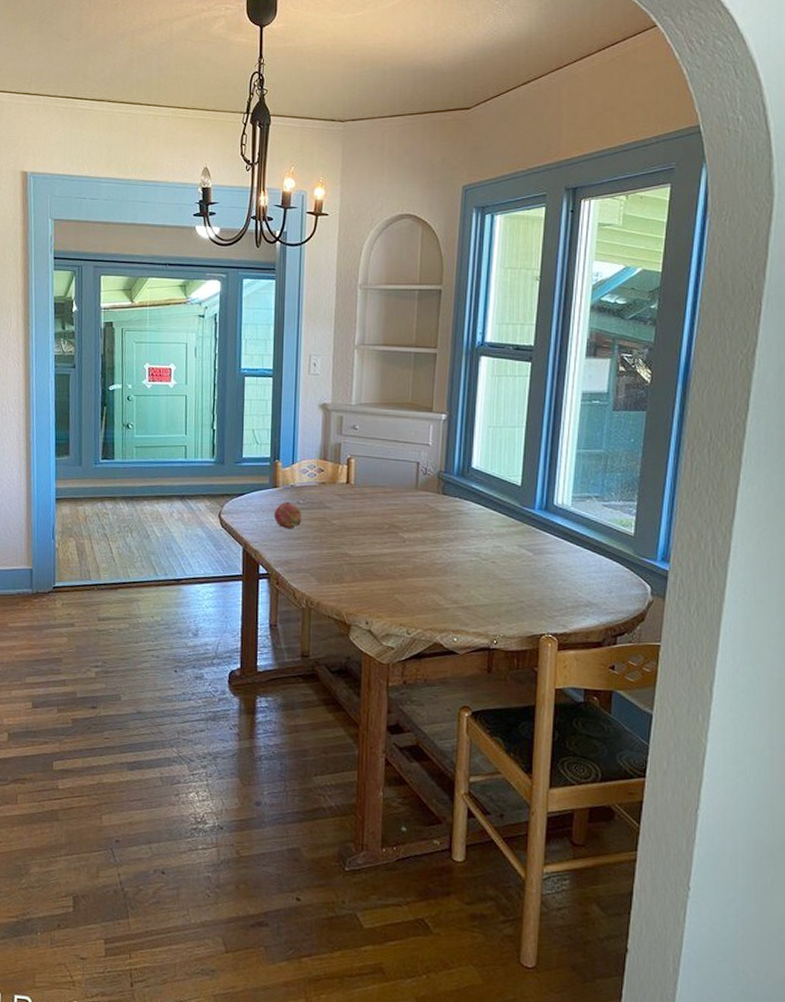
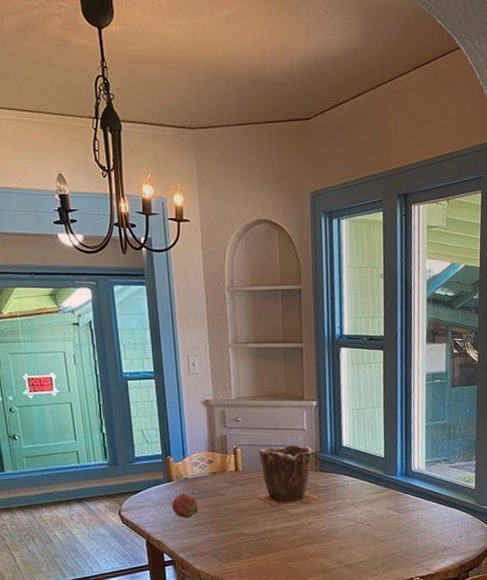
plant pot: none [367,460,440,529] -> present [256,444,321,506]

